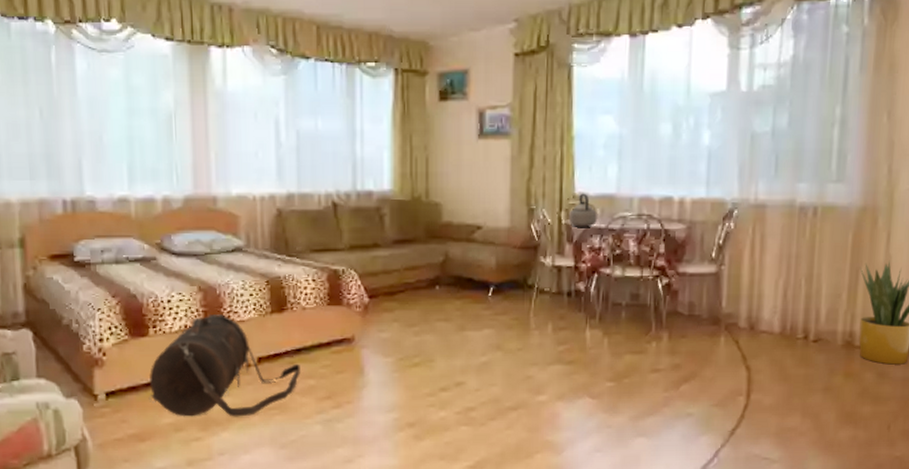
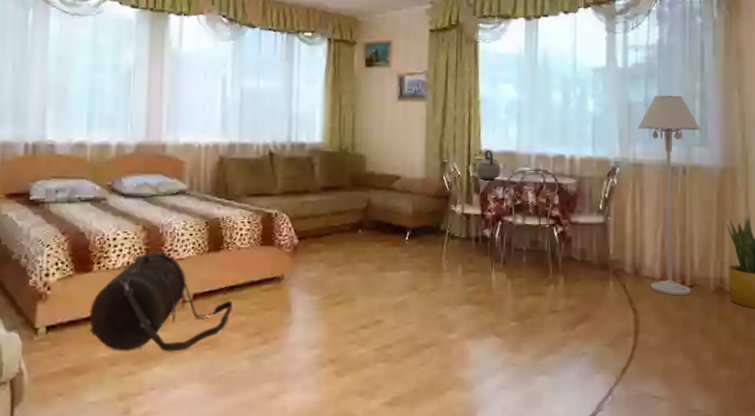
floor lamp: none [762,122,838,352] -> present [638,95,701,296]

